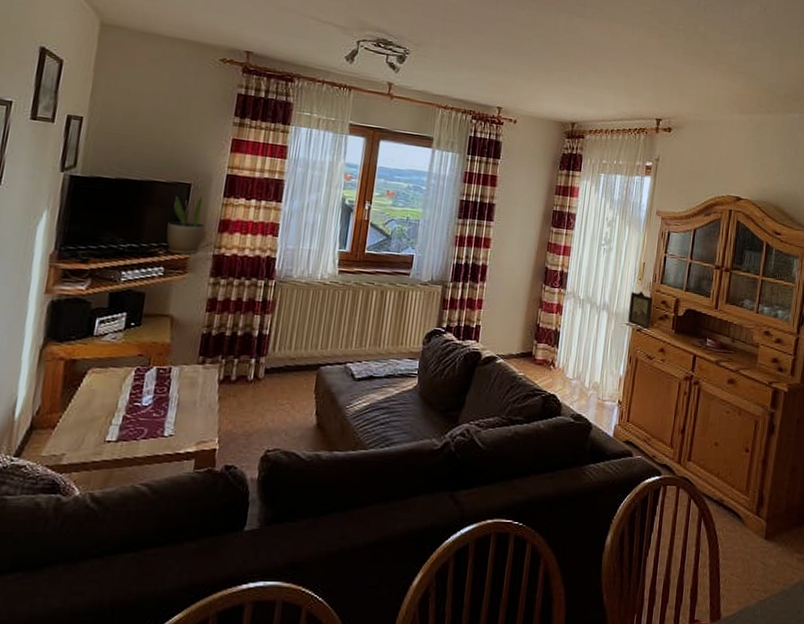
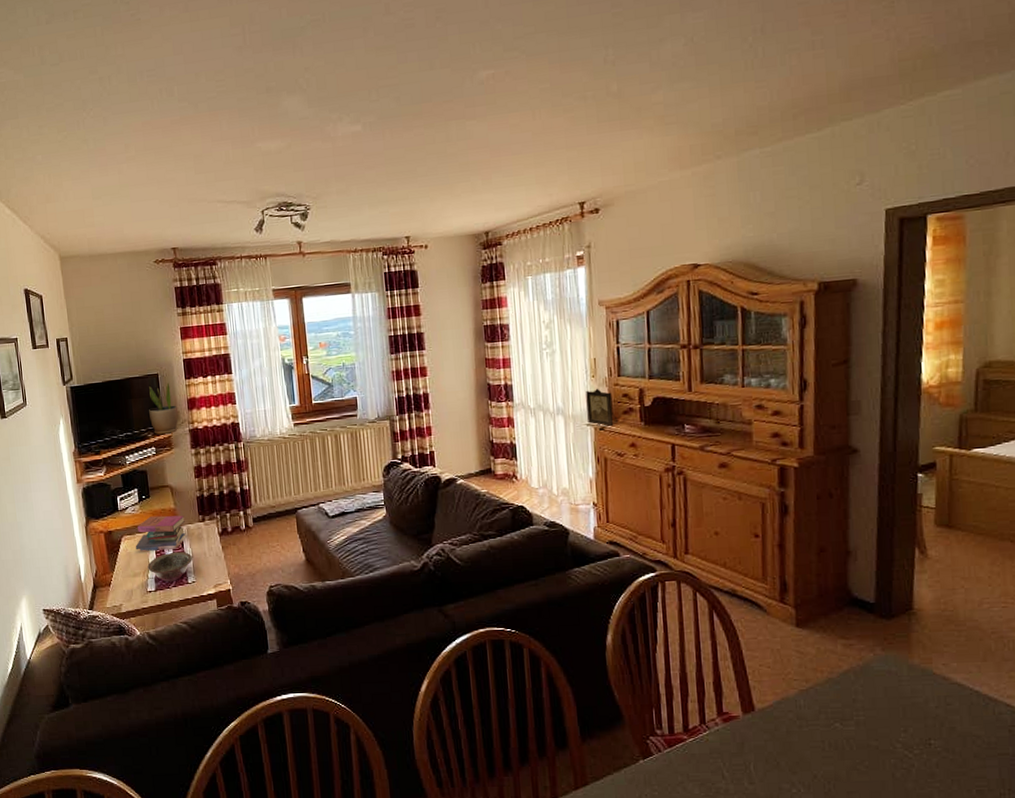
books: none [103,348,180,393] -> present [135,515,186,551]
decorative bowl: none [113,395,179,433] -> present [147,551,193,583]

